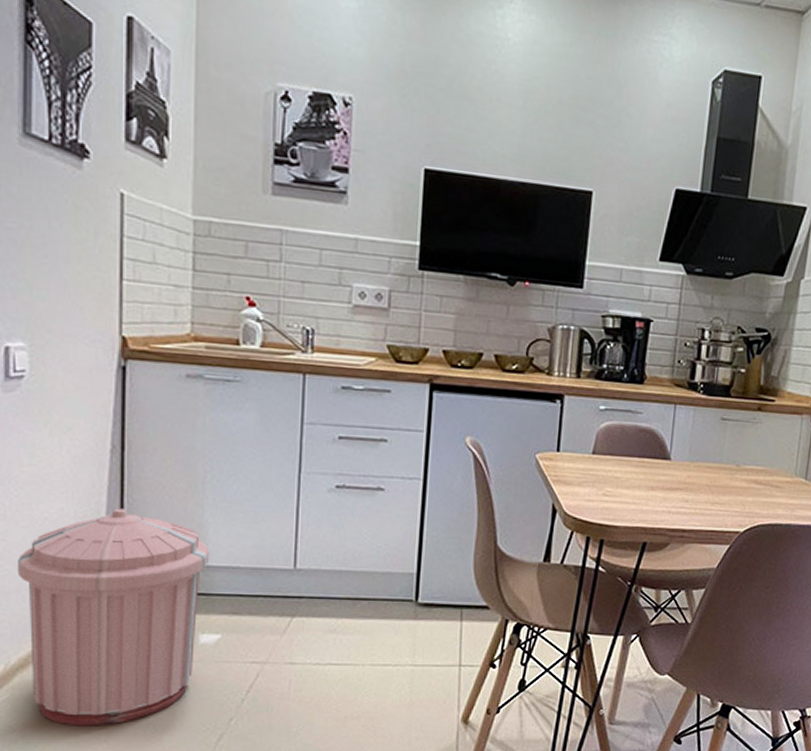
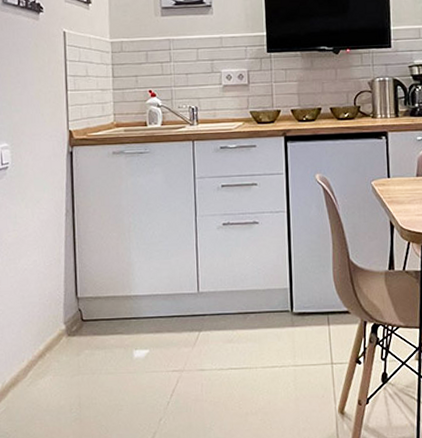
trash can: present [16,508,210,726] -> none [7,256,137,430]

